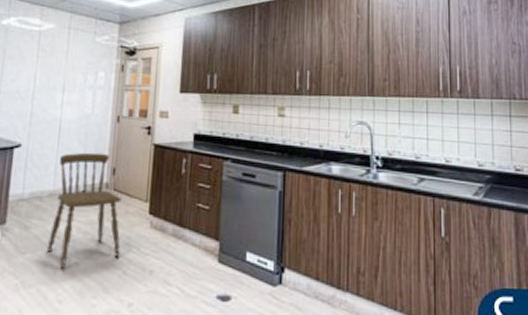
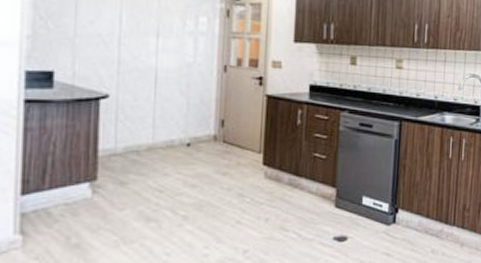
dining chair: present [46,152,121,270] -> none [148,103,233,223]

